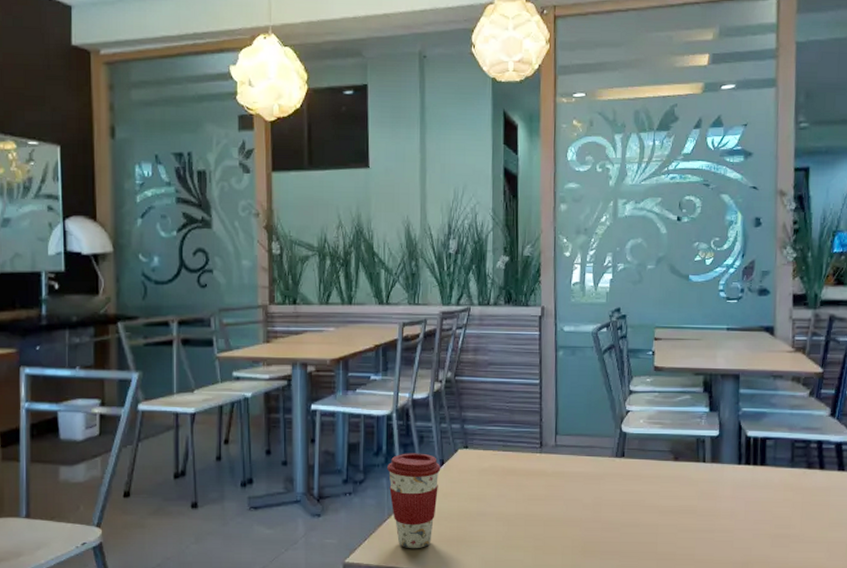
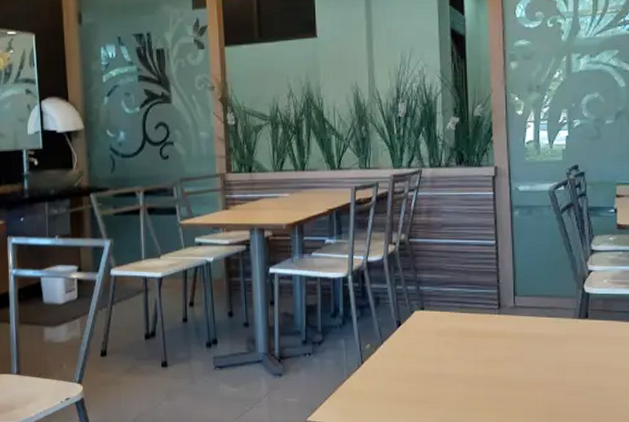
coffee cup: present [387,453,441,549] -> none [345,314,398,409]

